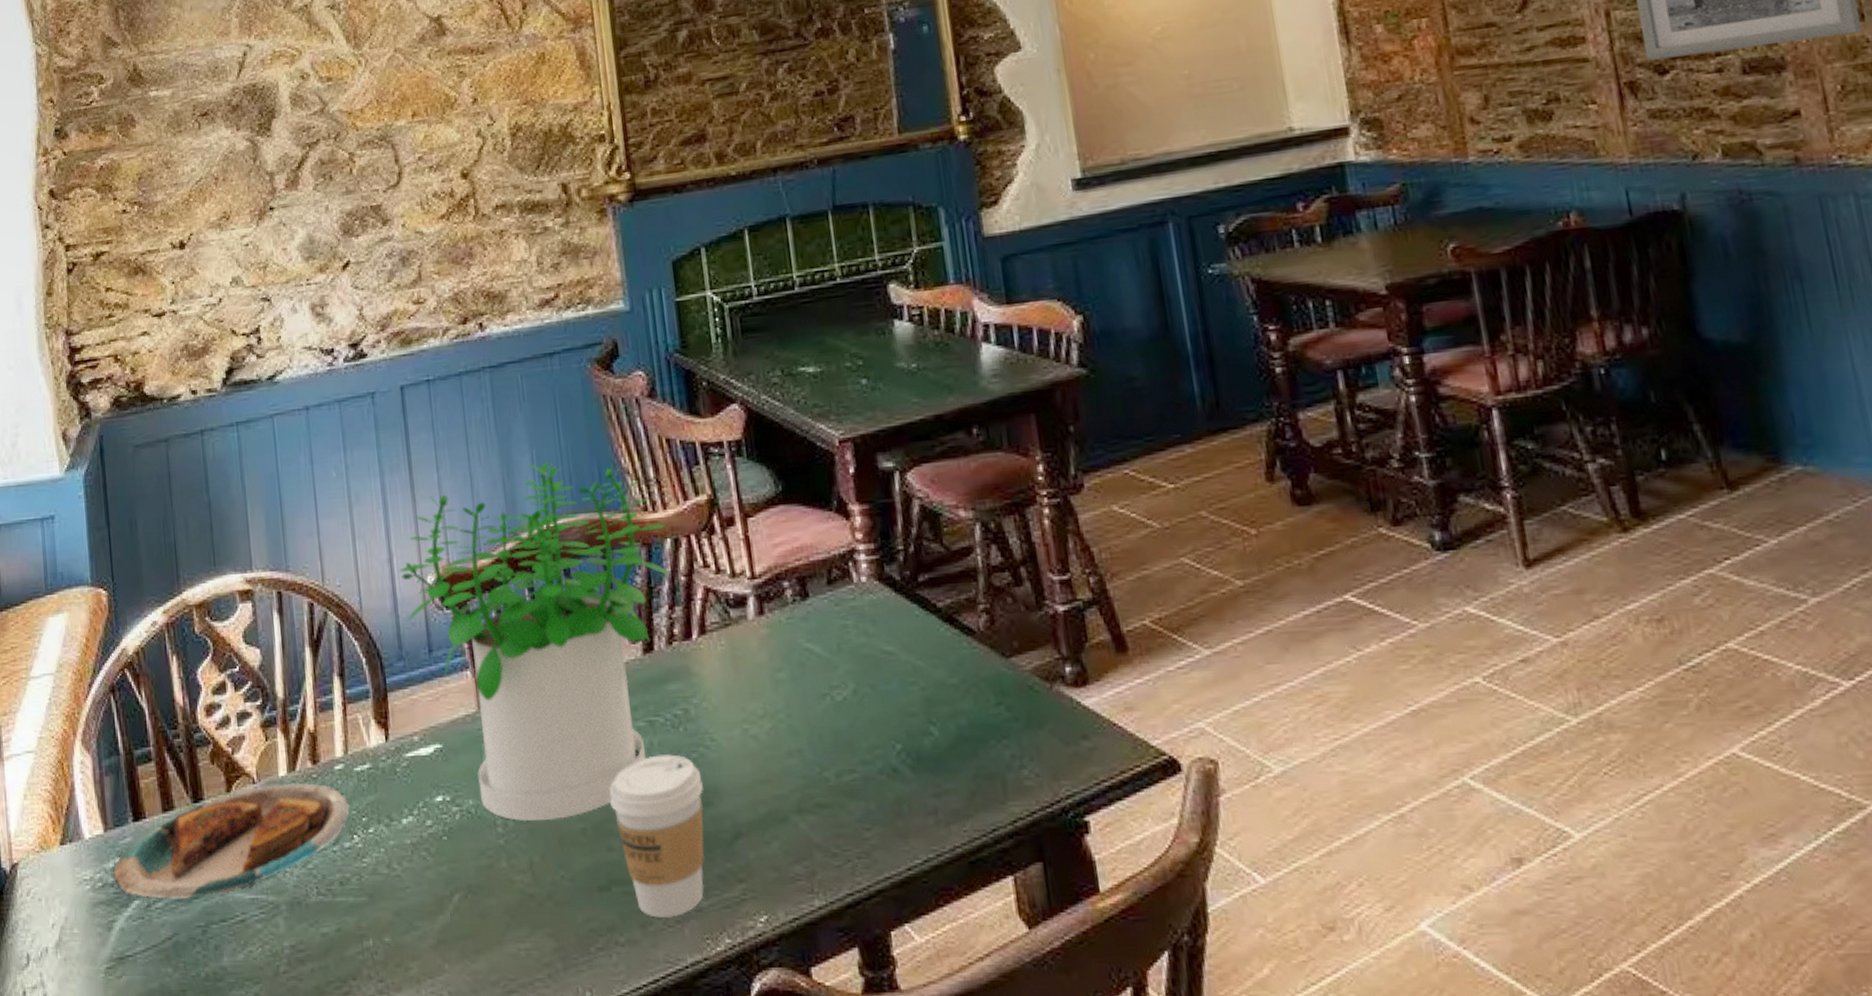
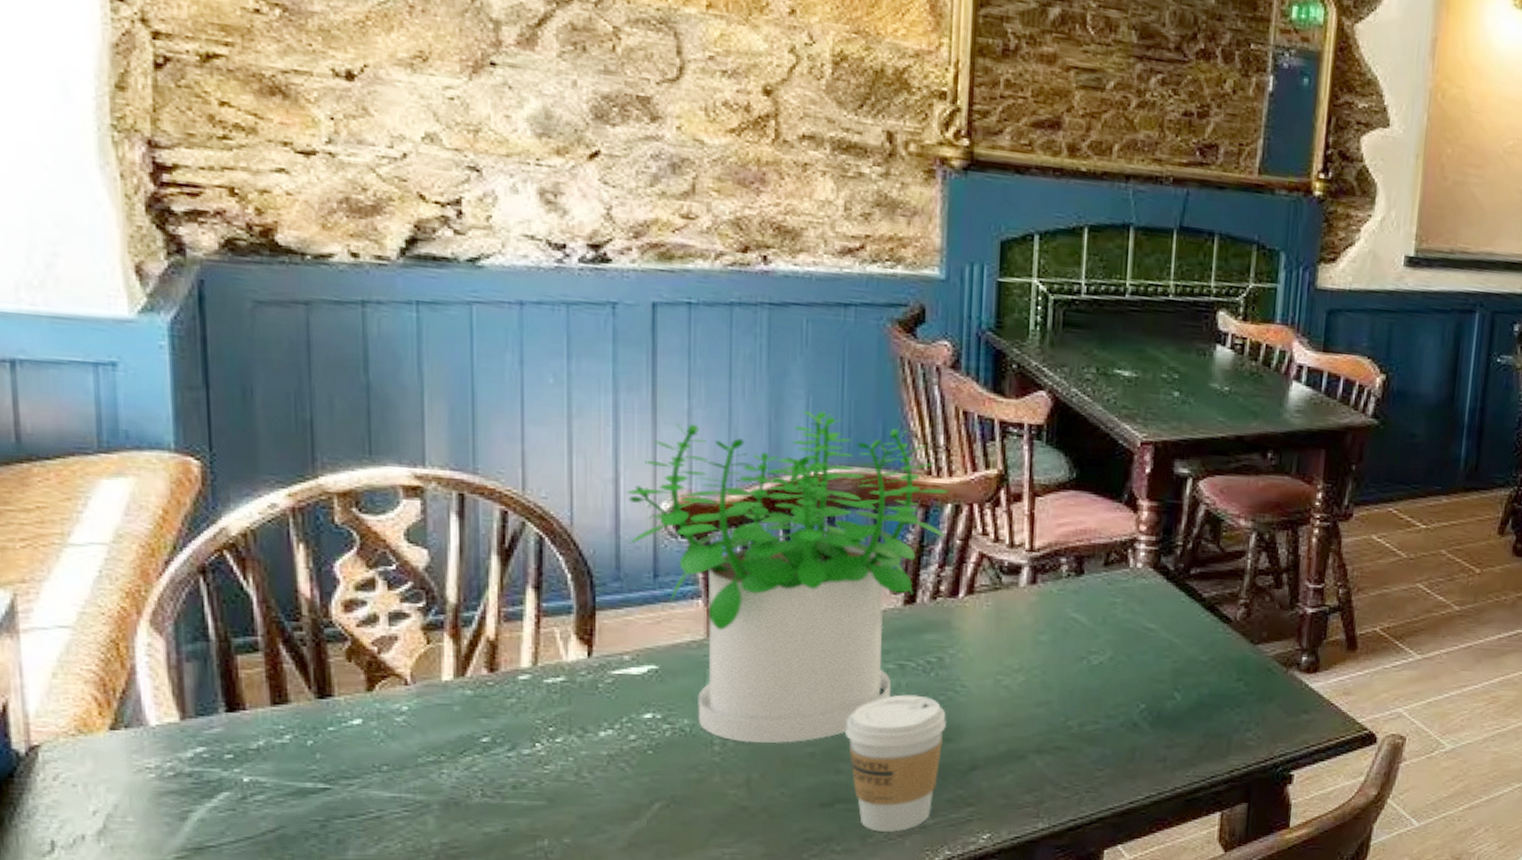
plate: present [113,783,350,900] -> none [192,688,534,794]

